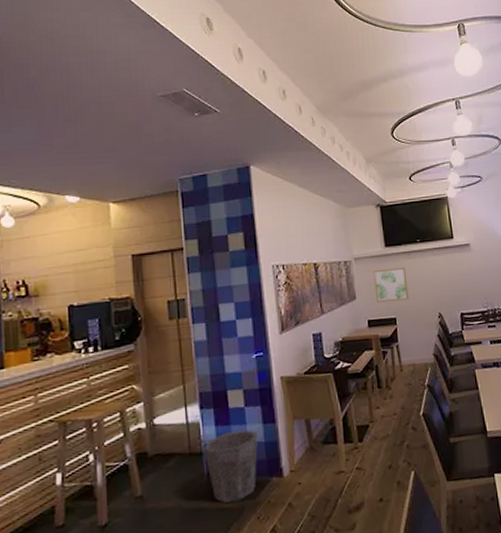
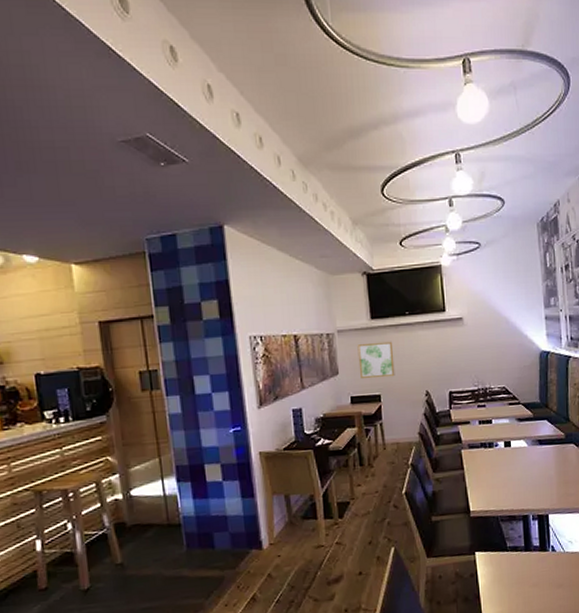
waste bin: present [203,429,258,503] -> none [182,502,237,572]

